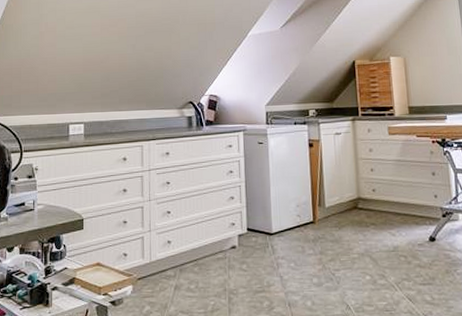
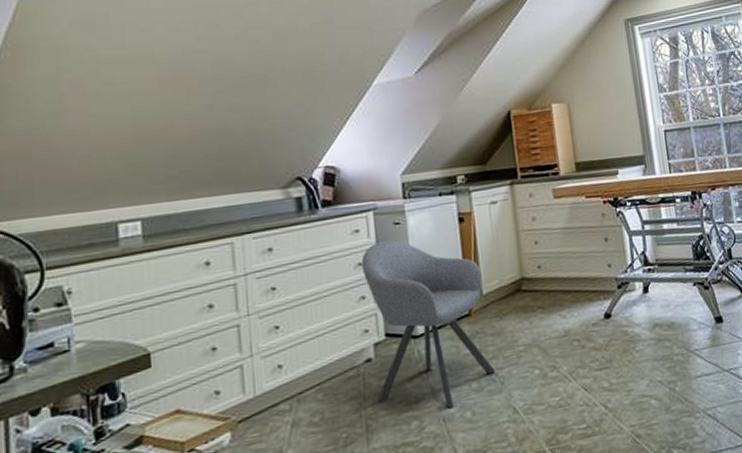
chair: none [232,155,333,296] -> present [361,239,496,409]

